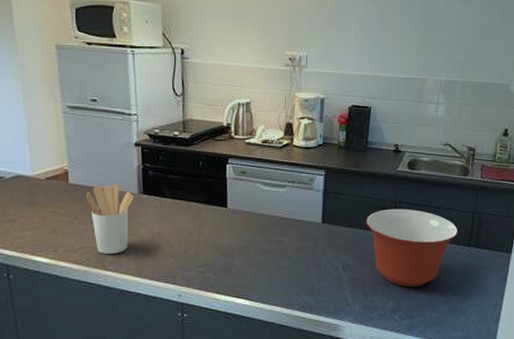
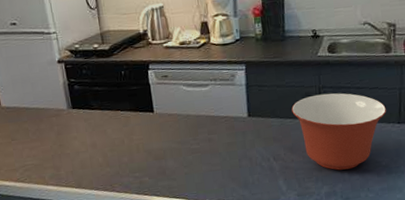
utensil holder: present [86,184,134,255] -> none [19,102,65,170]

